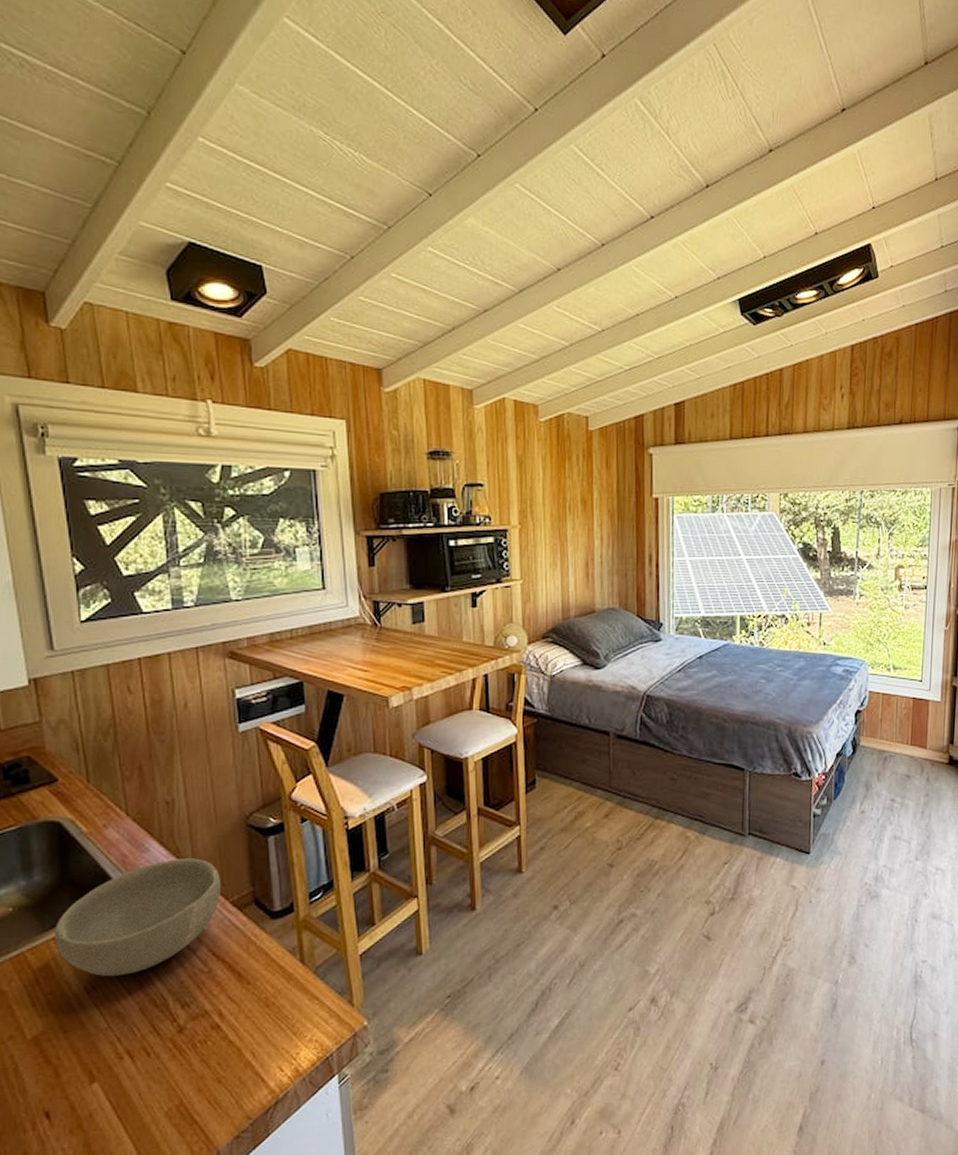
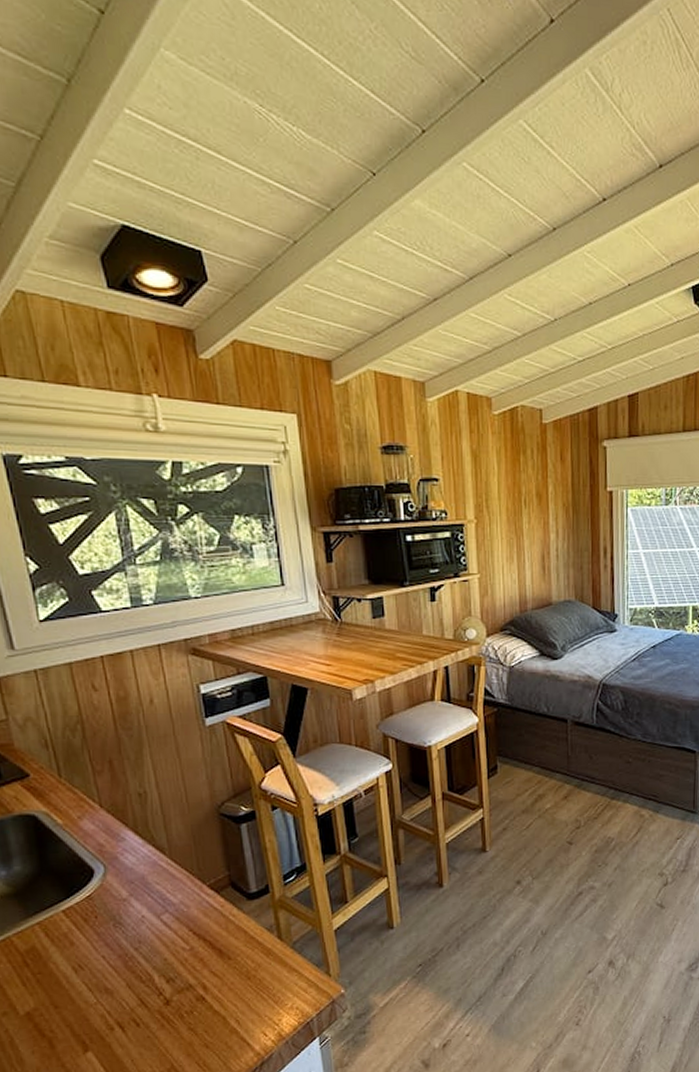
bowl: present [54,858,222,977] -> none [37,846,199,957]

